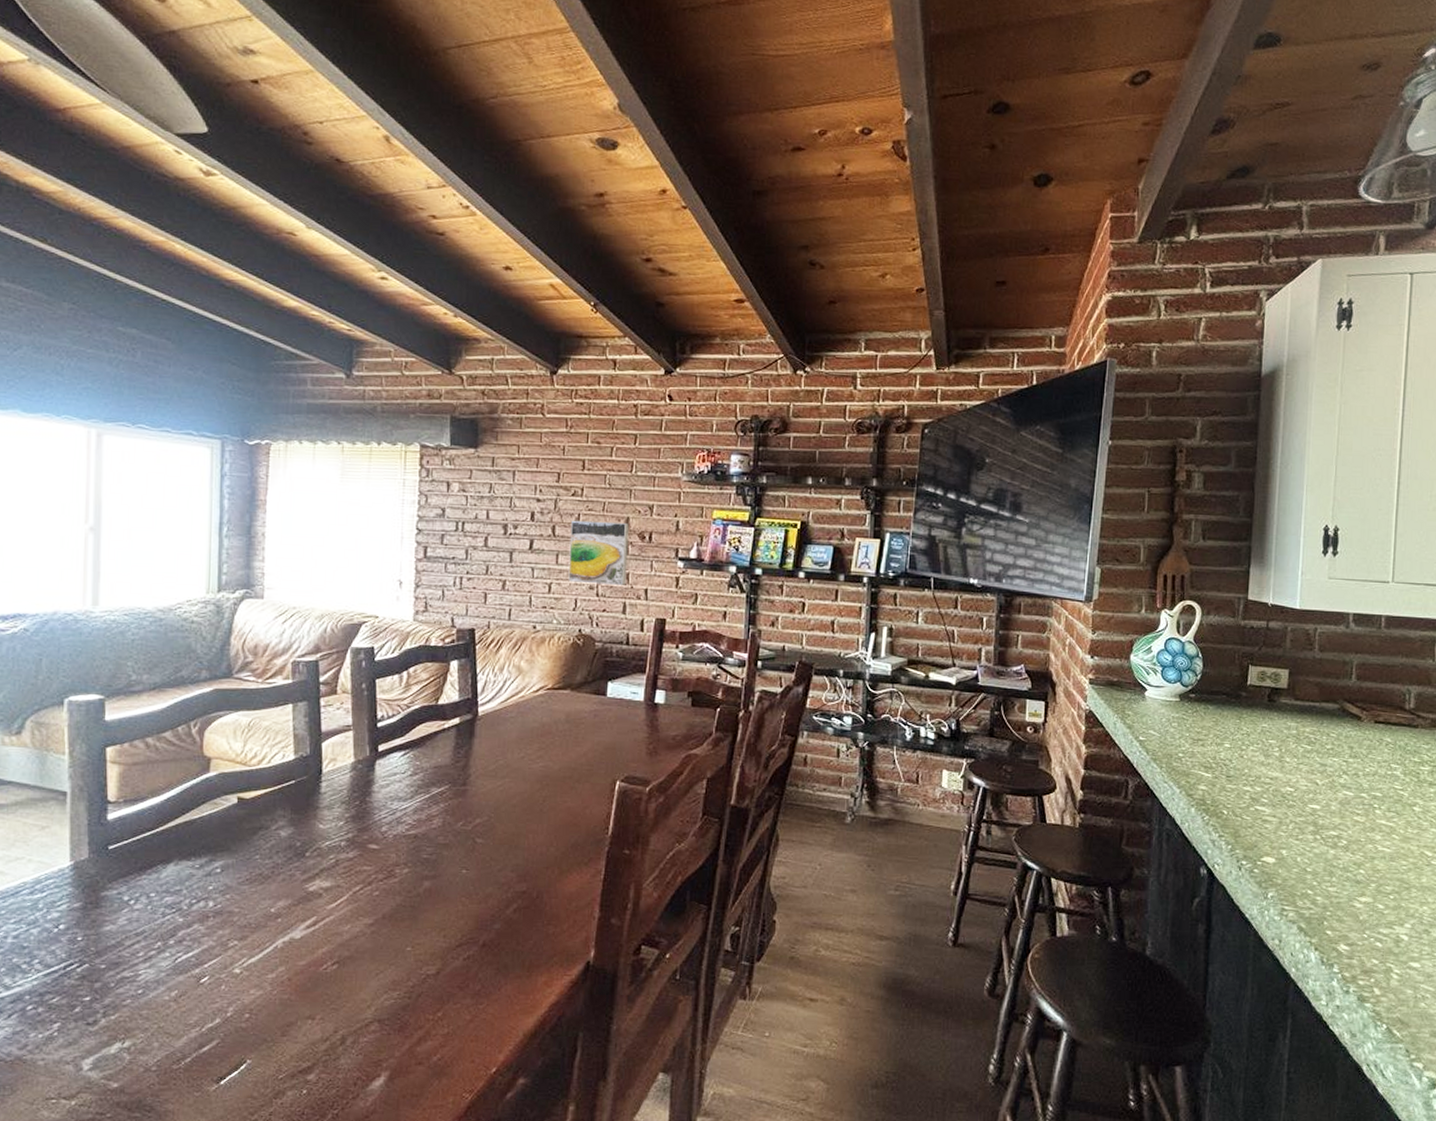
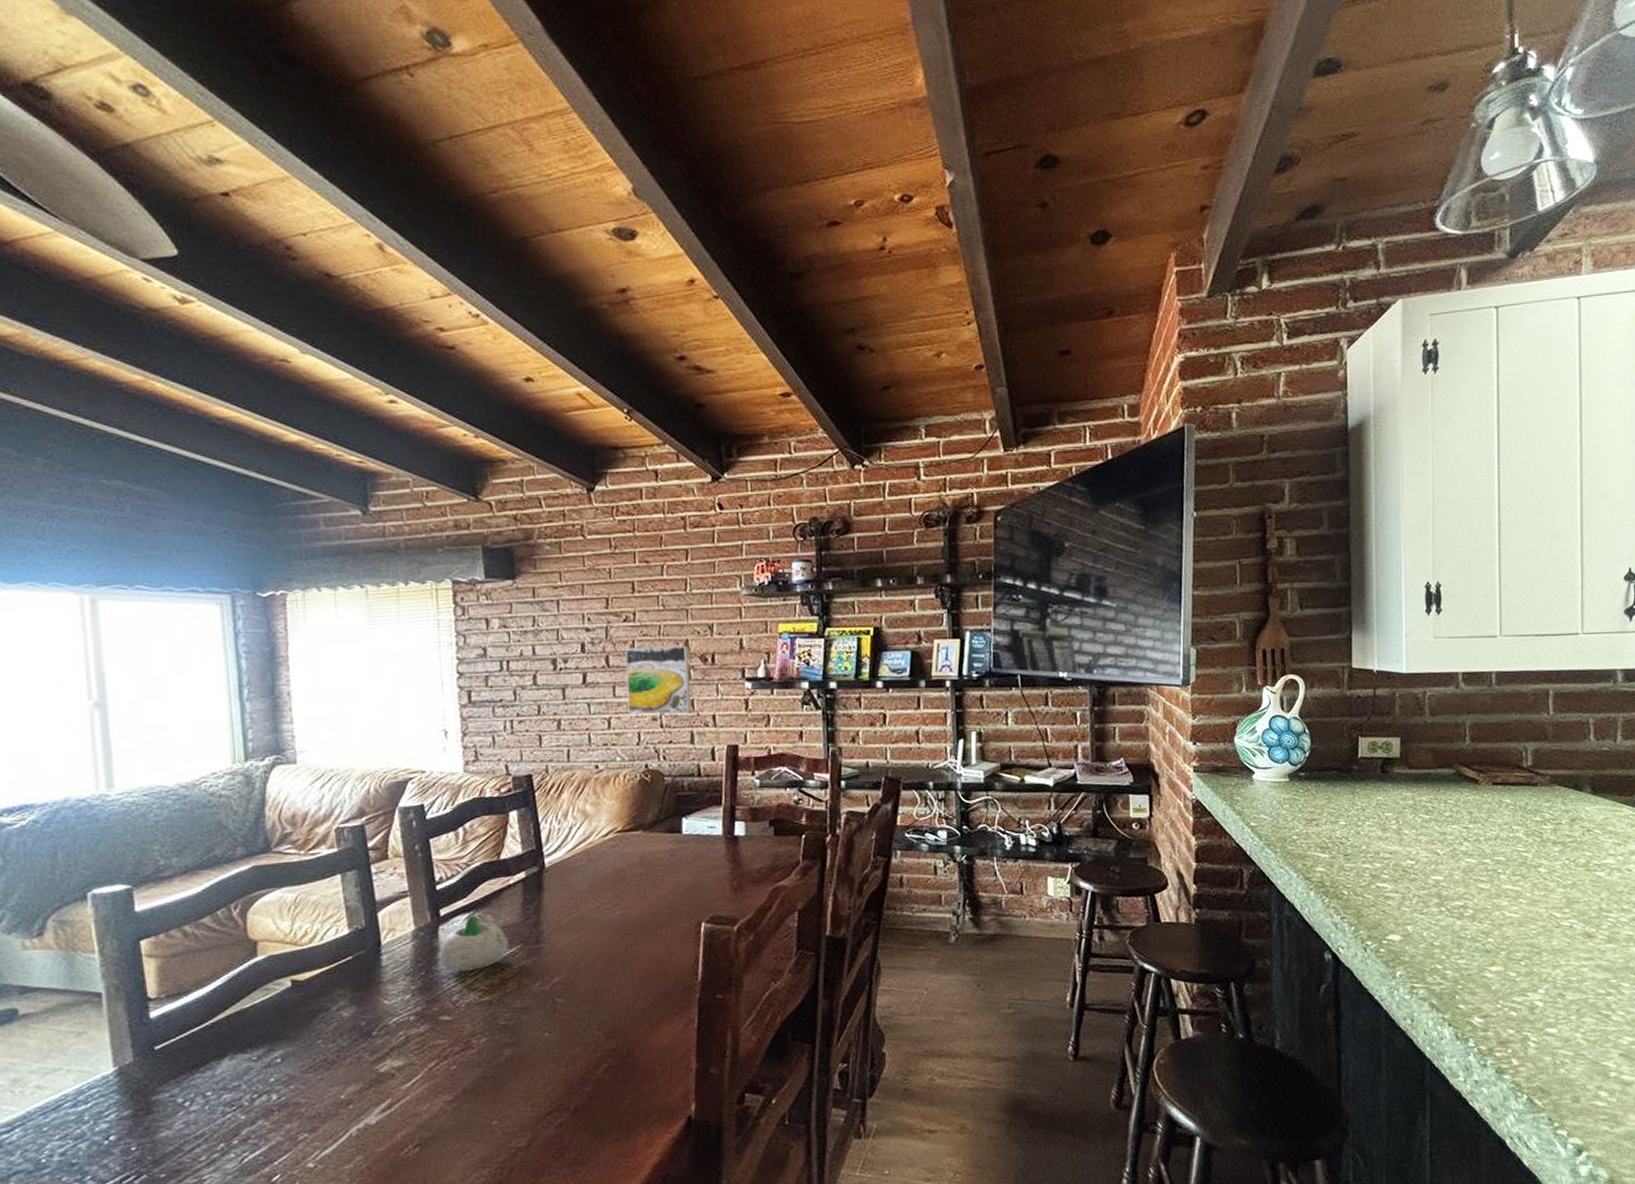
succulent planter: none [374,753,438,805] -> present [440,914,509,972]

